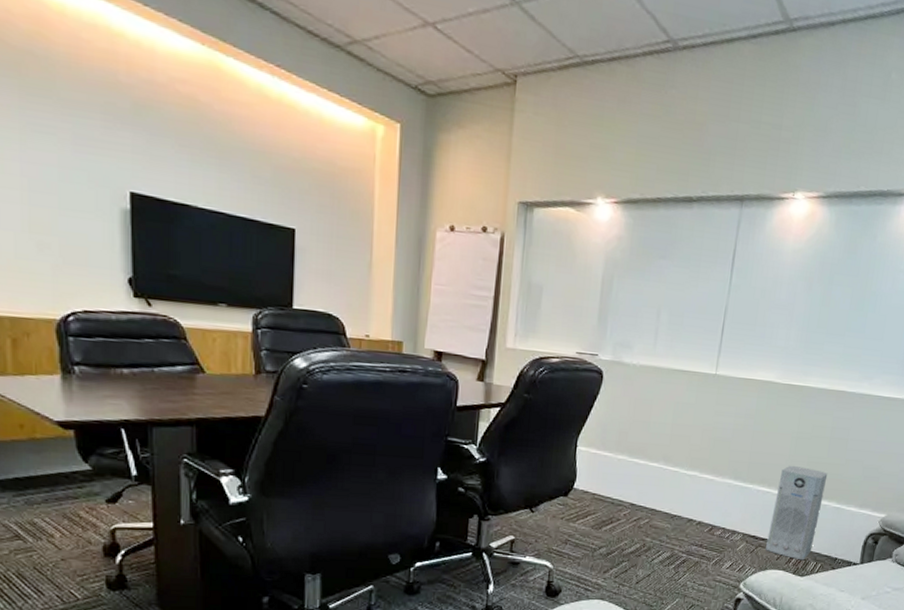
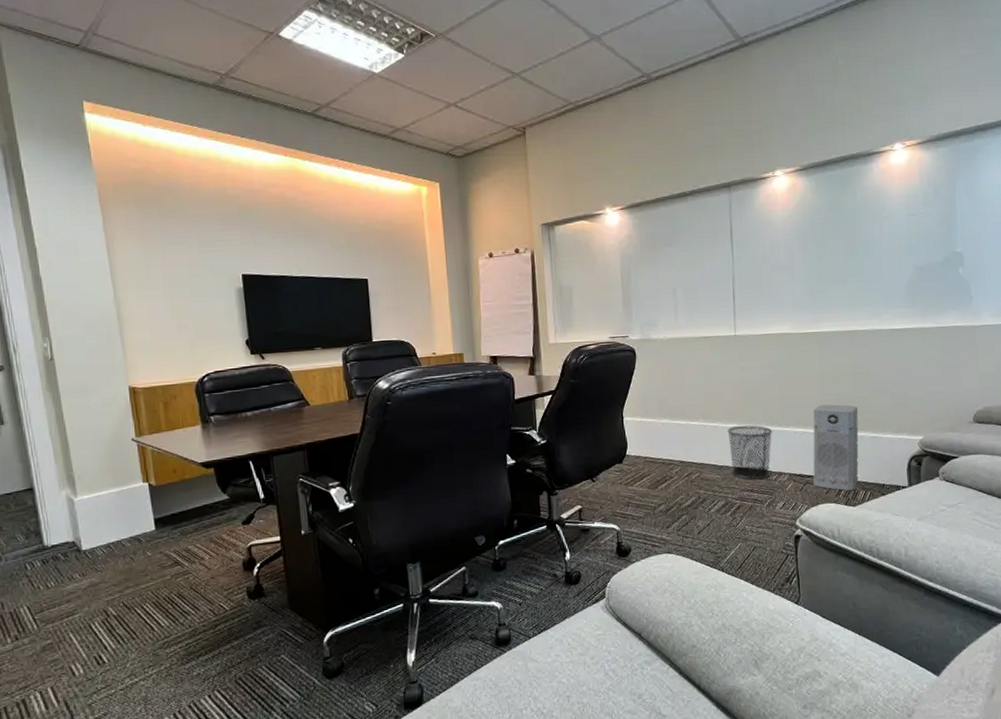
waste bin: none [683,475,735,535] -> present [727,425,773,480]

